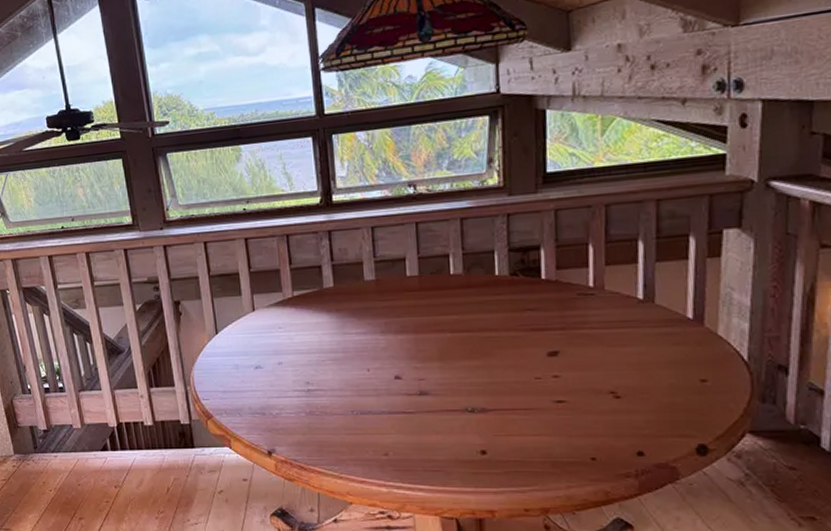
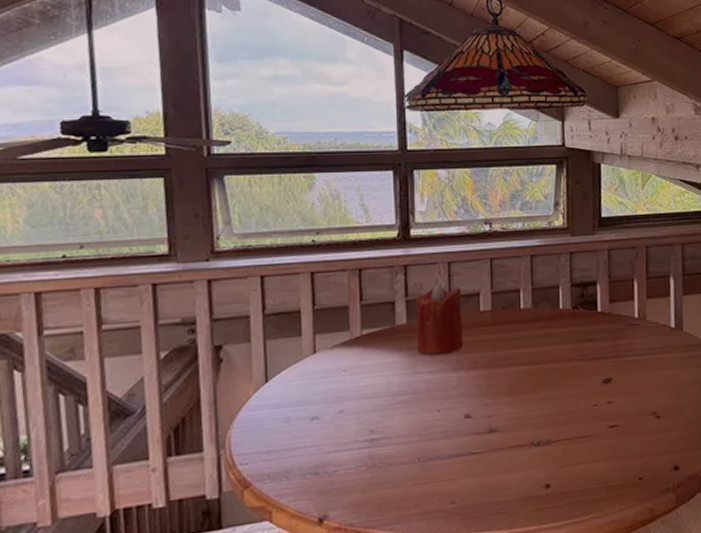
candle: none [341,248,391,318] -> present [415,283,464,356]

